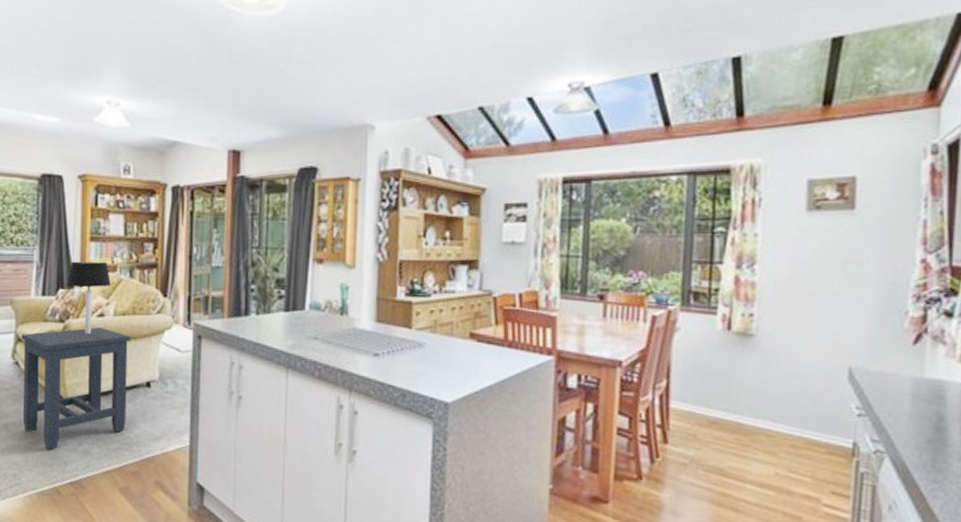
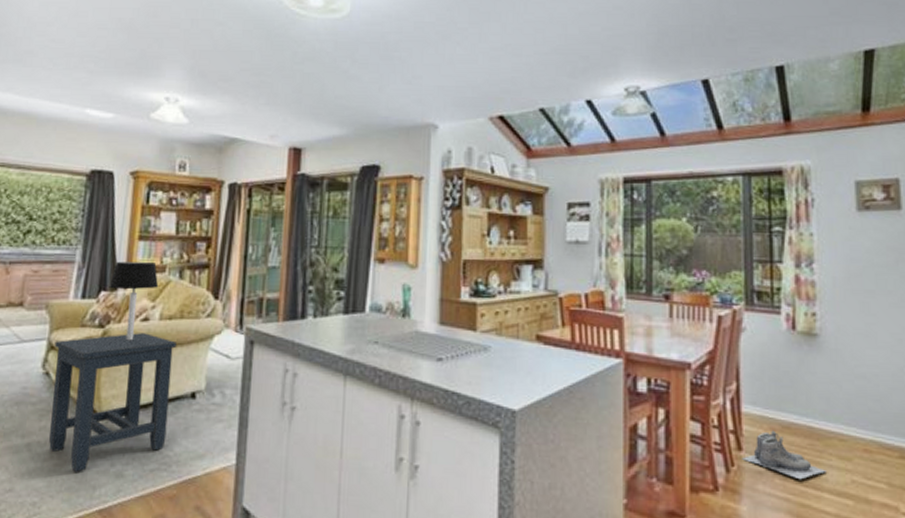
boots: none [667,425,751,472] -> present [742,430,826,480]

